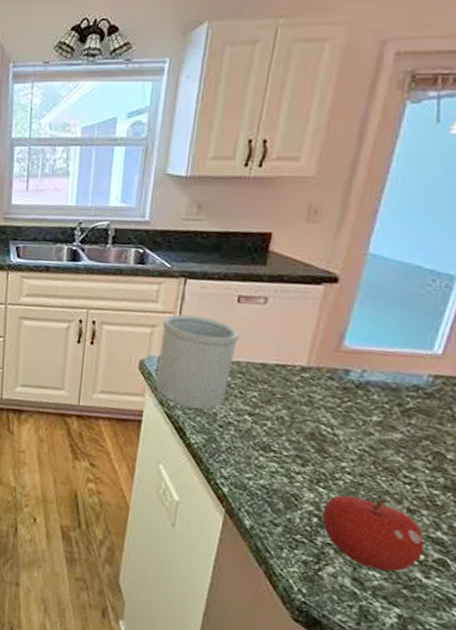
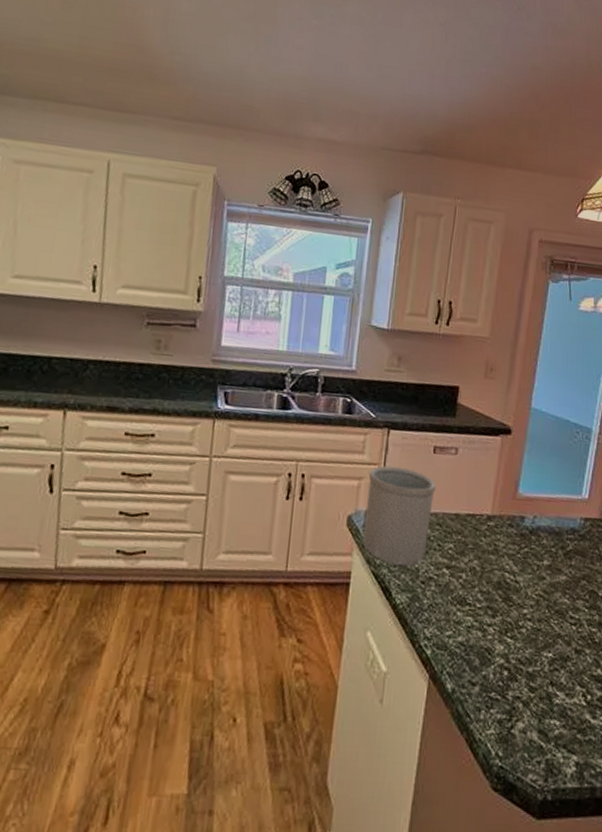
fruit: present [321,495,424,572] -> none [511,642,589,718]

